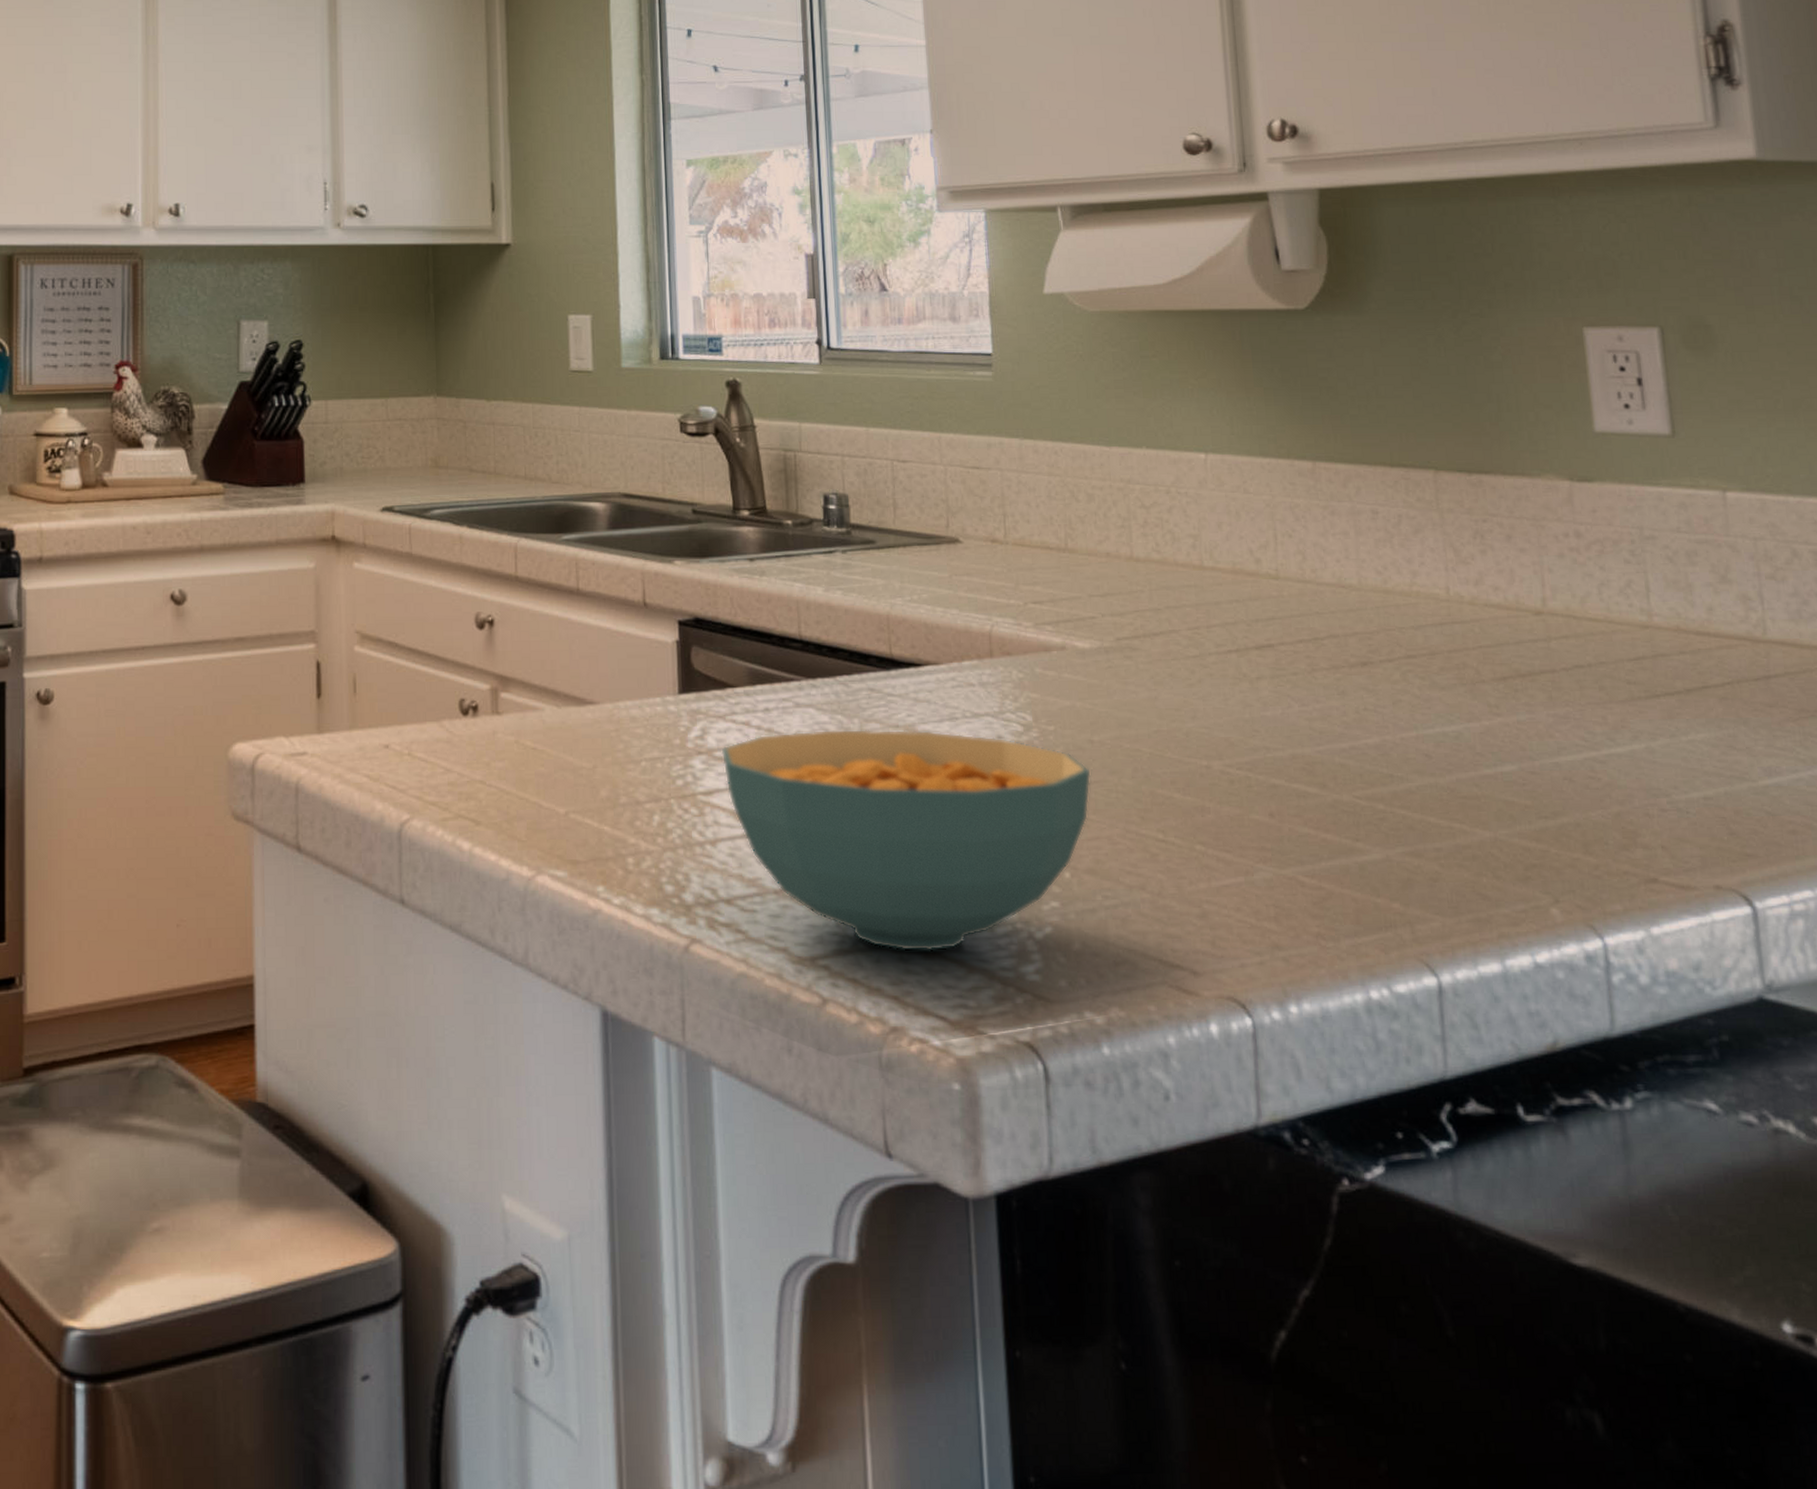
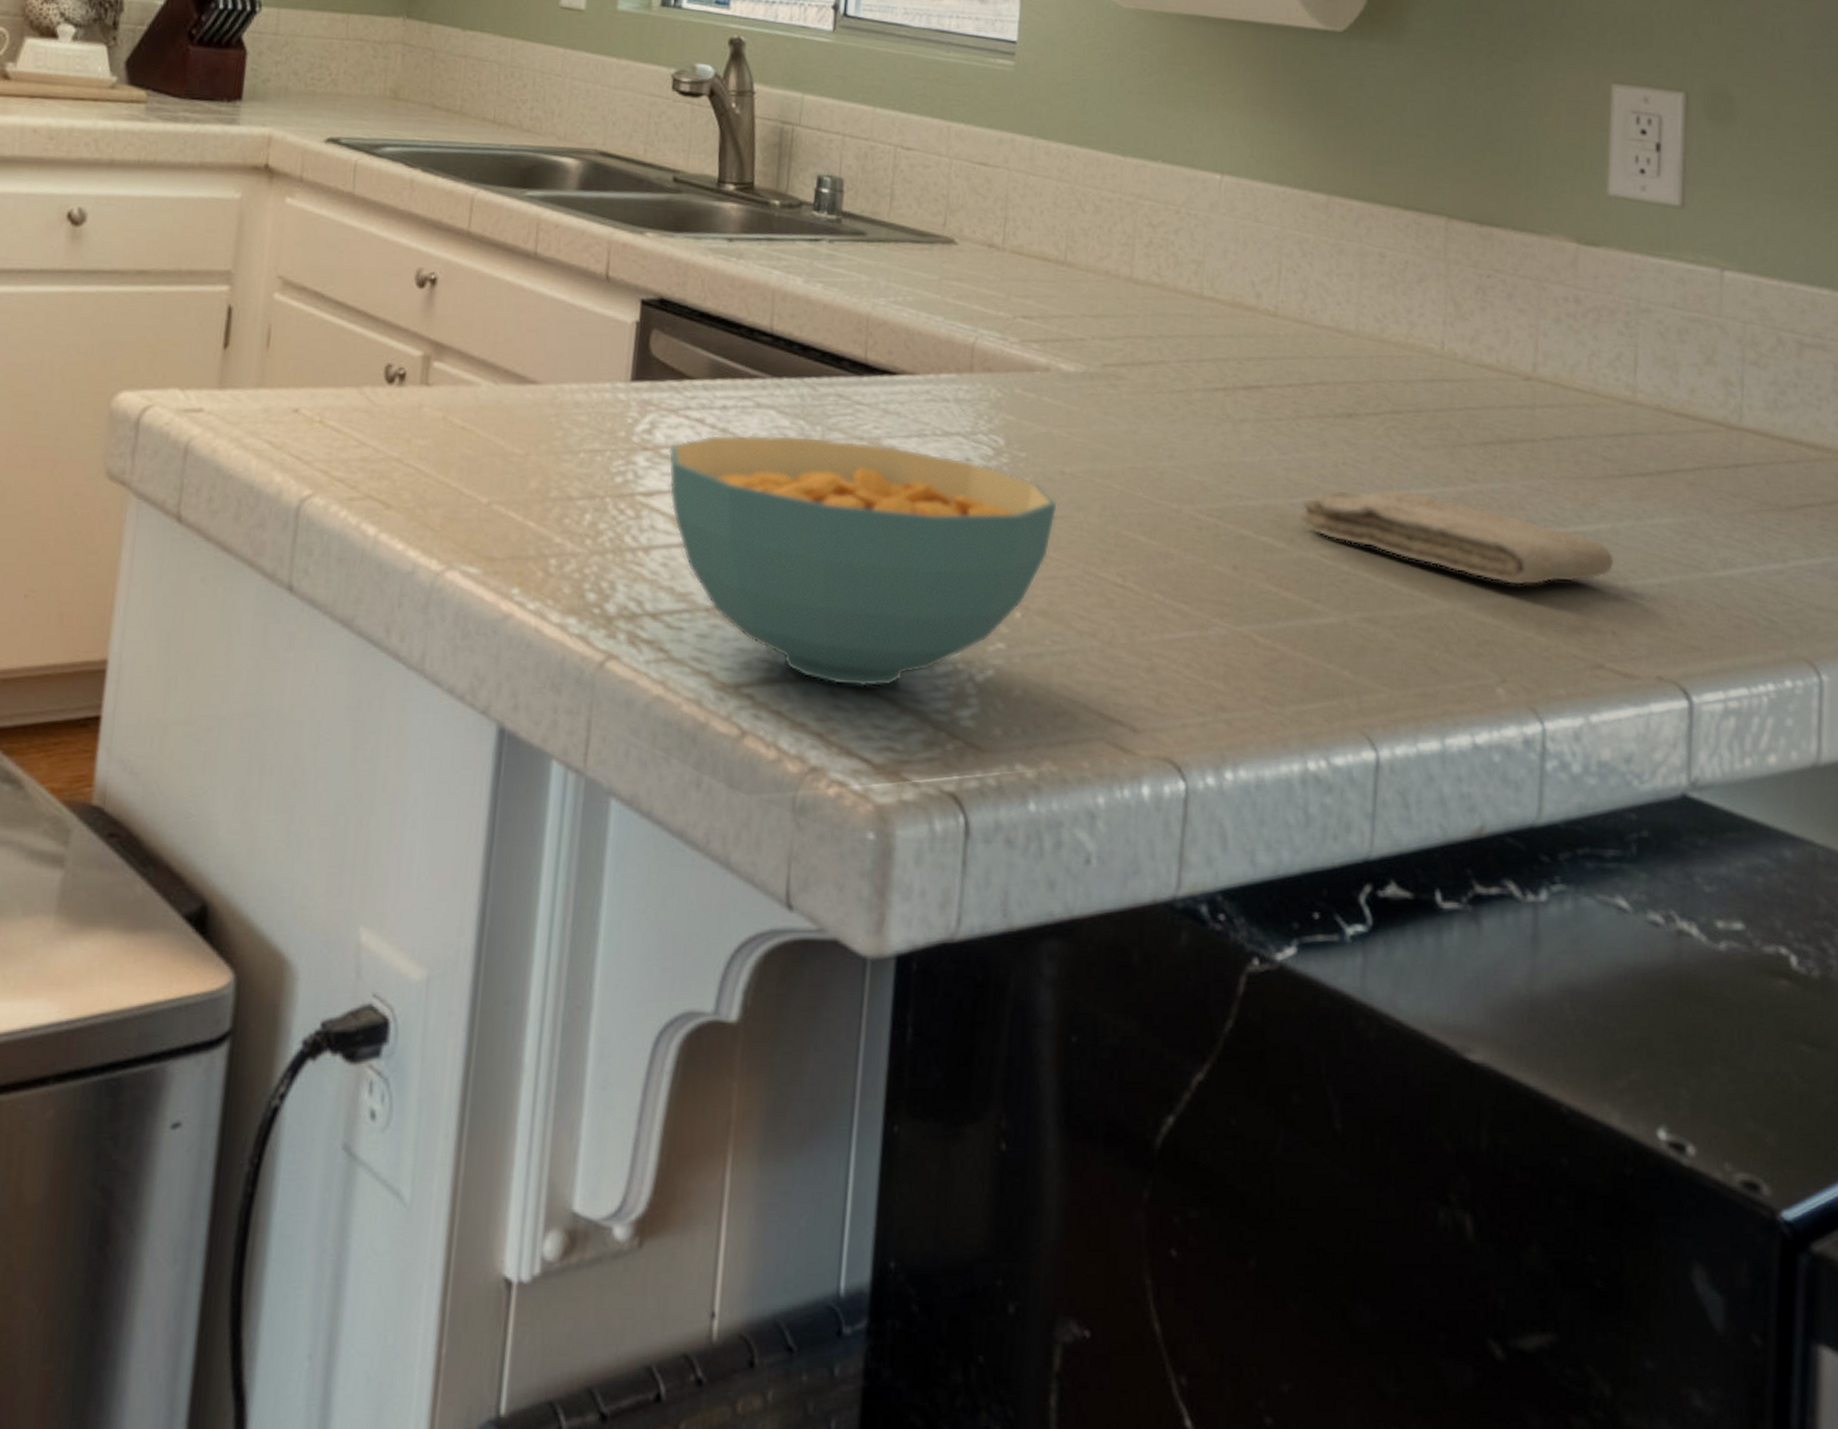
washcloth: none [1327,728,1653,810] -> present [1299,488,1614,586]

